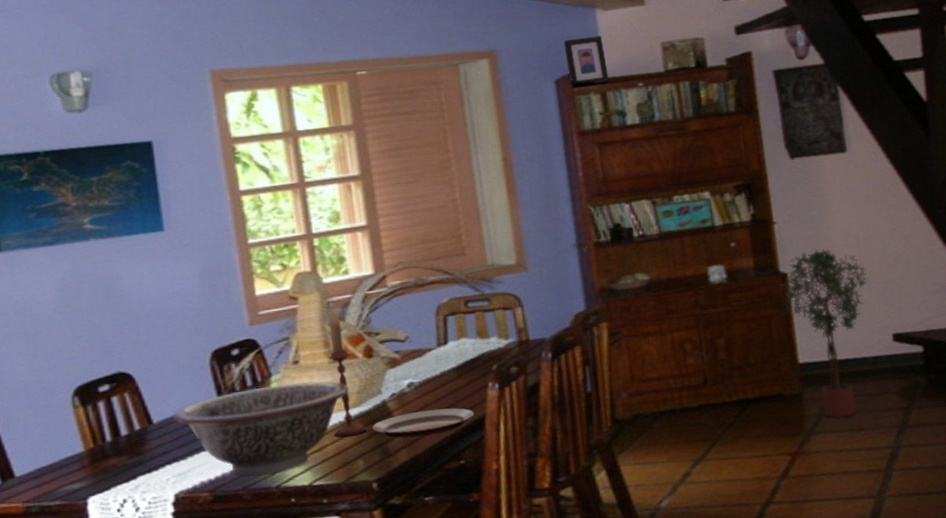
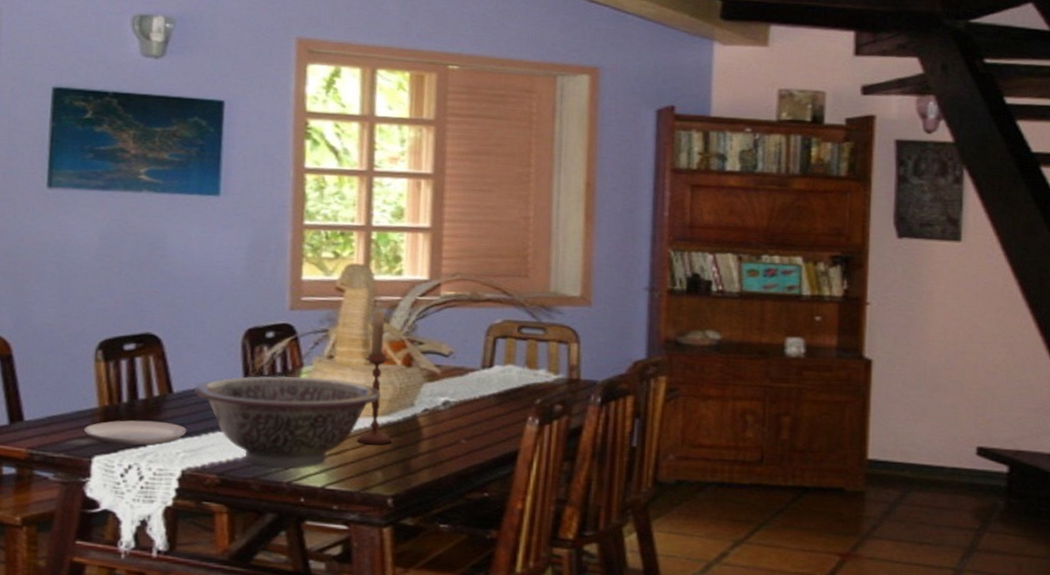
plate: none [74,452,173,483] -> present [84,420,187,446]
plate: present [372,408,474,438] -> none [397,432,508,460]
picture frame: present [563,35,609,89] -> none [672,69,716,123]
potted tree: present [780,248,868,419] -> none [862,340,961,527]

